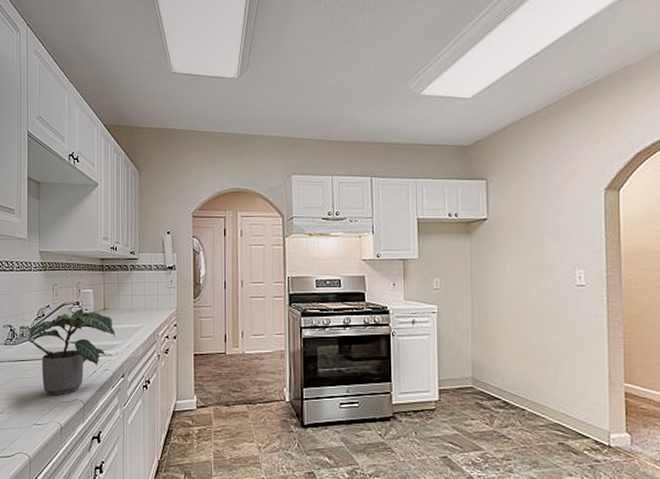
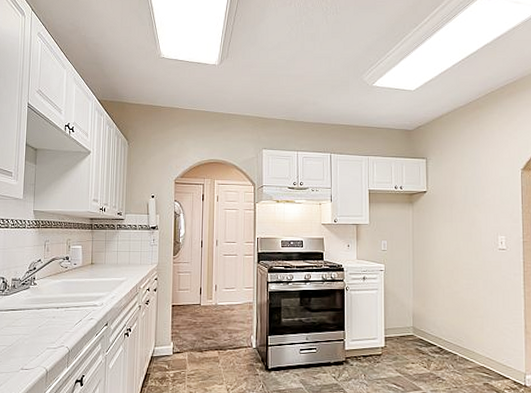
potted plant: present [28,308,116,395] -> none [19,262,101,342]

